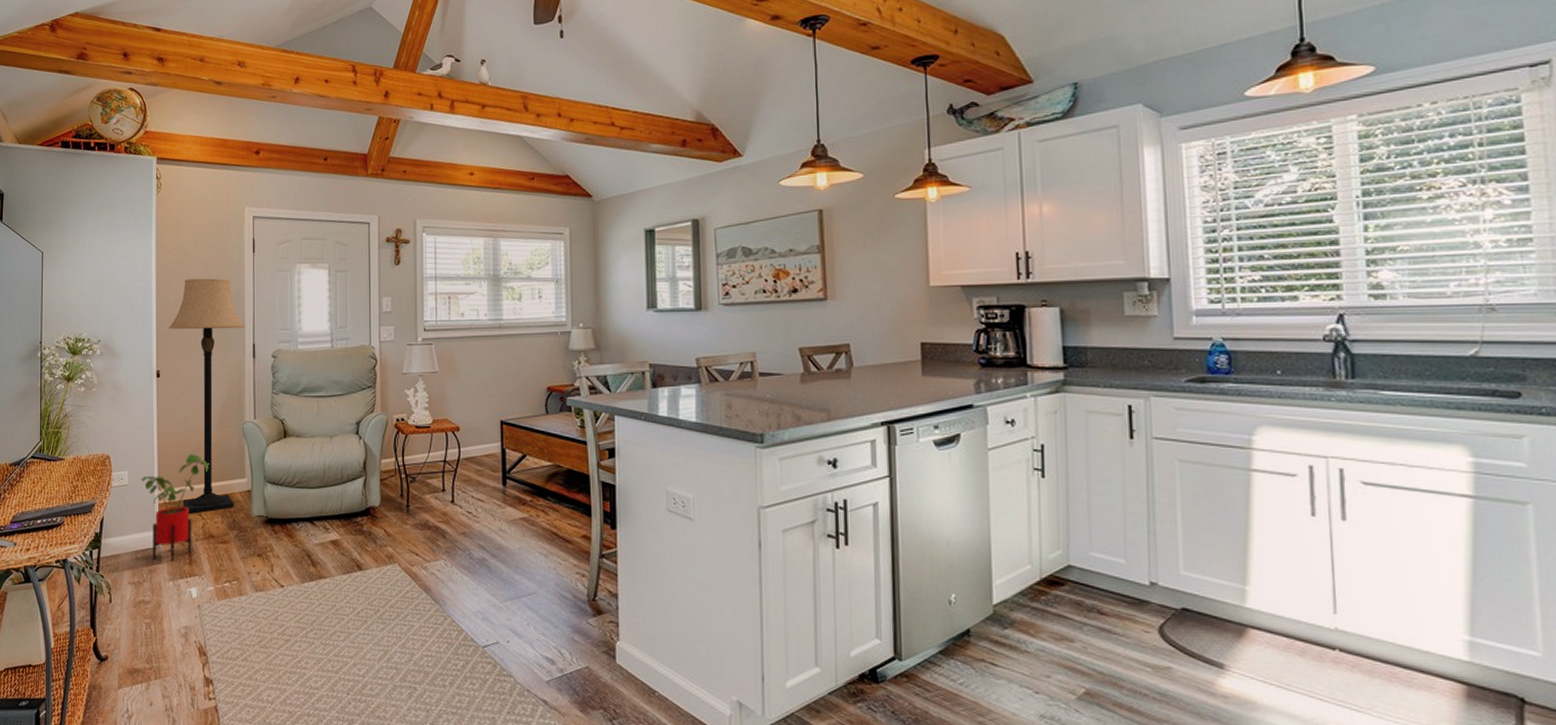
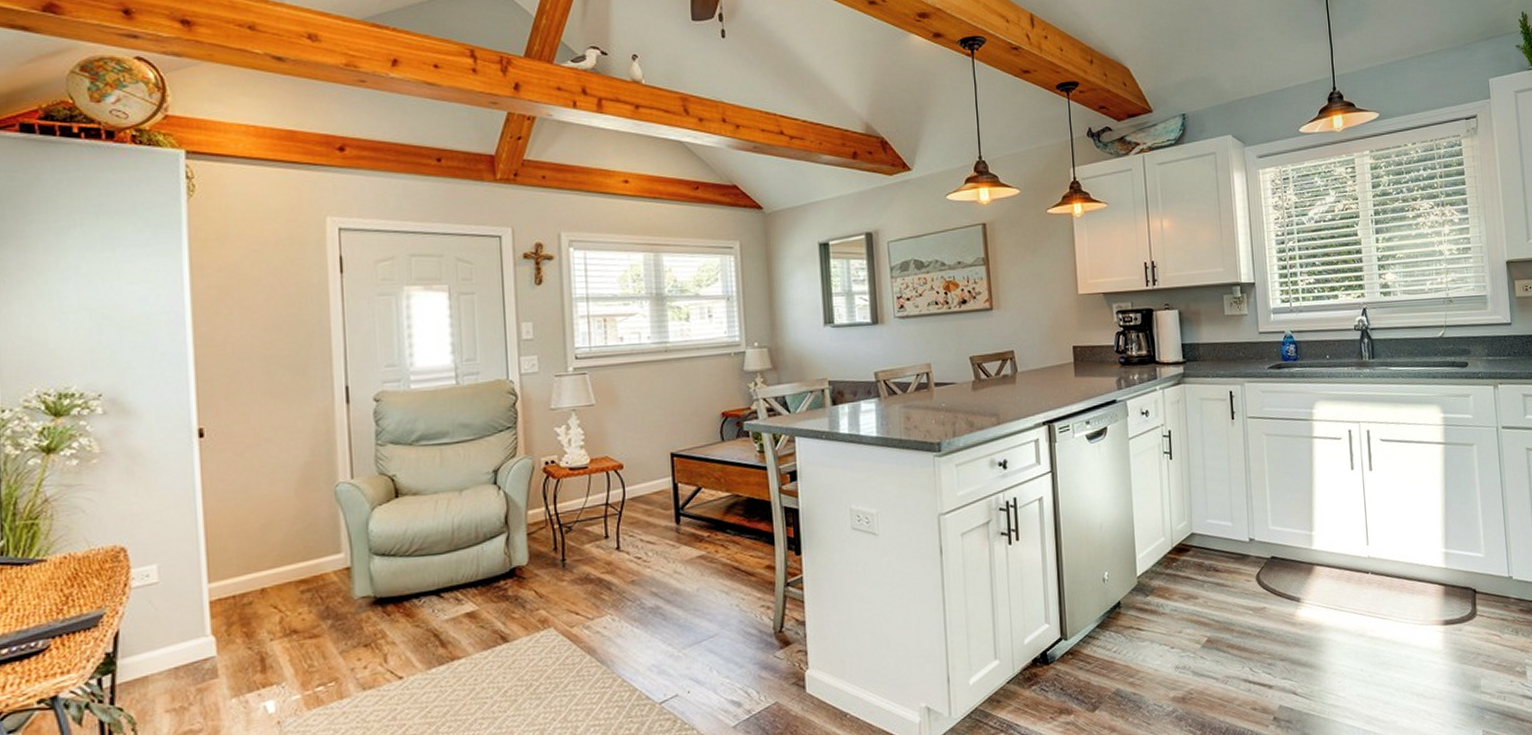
house plant: present [141,453,209,561] -> none [179,530,287,674]
lamp: present [168,278,245,514] -> none [214,306,333,608]

